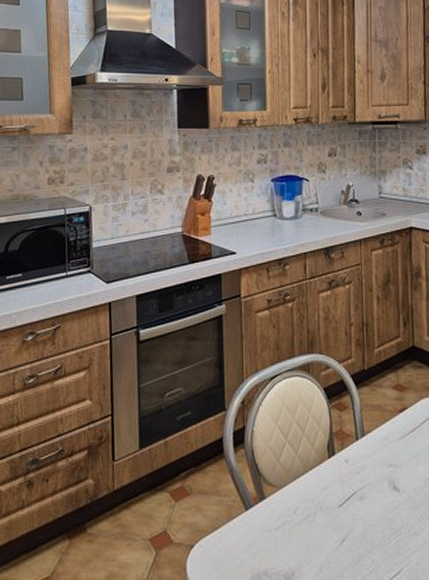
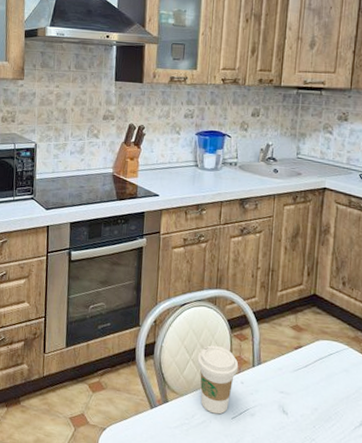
coffee cup: none [294,421,341,504] -> present [197,345,239,414]

